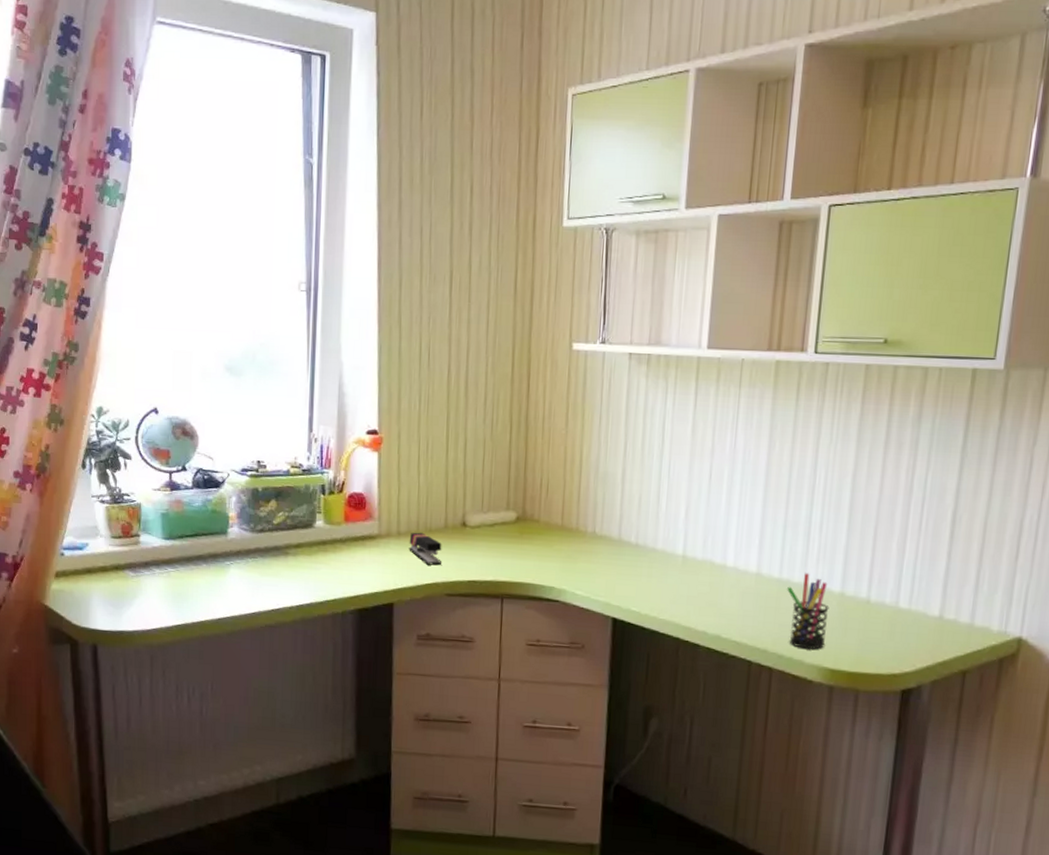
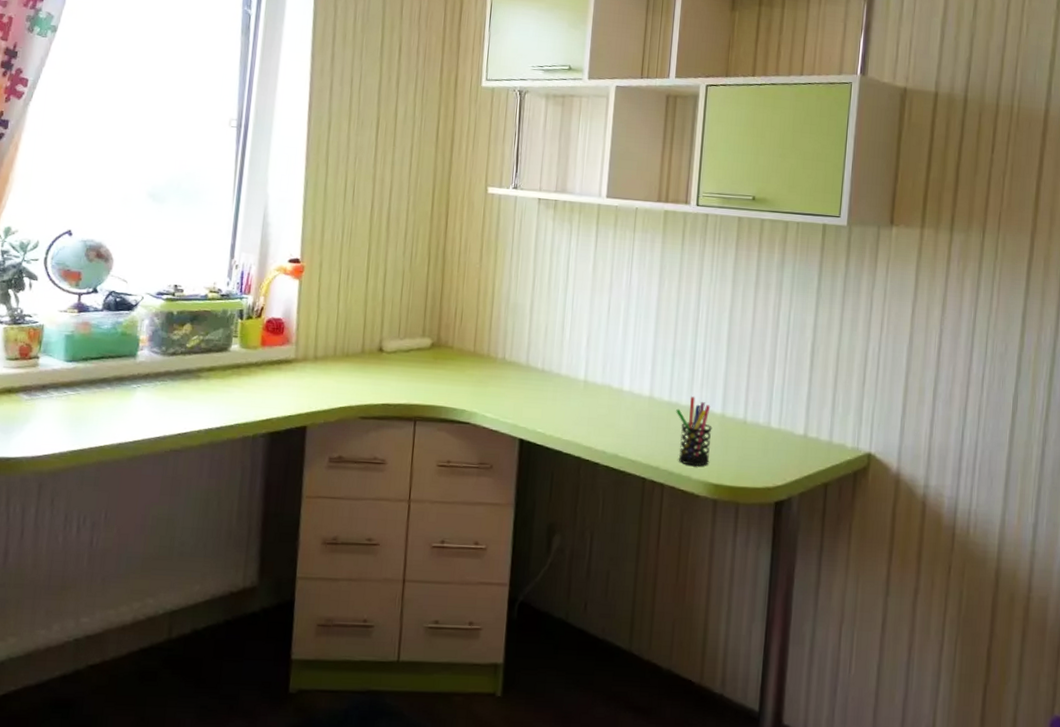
stapler: present [409,532,442,565] -> none [325,356,358,389]

